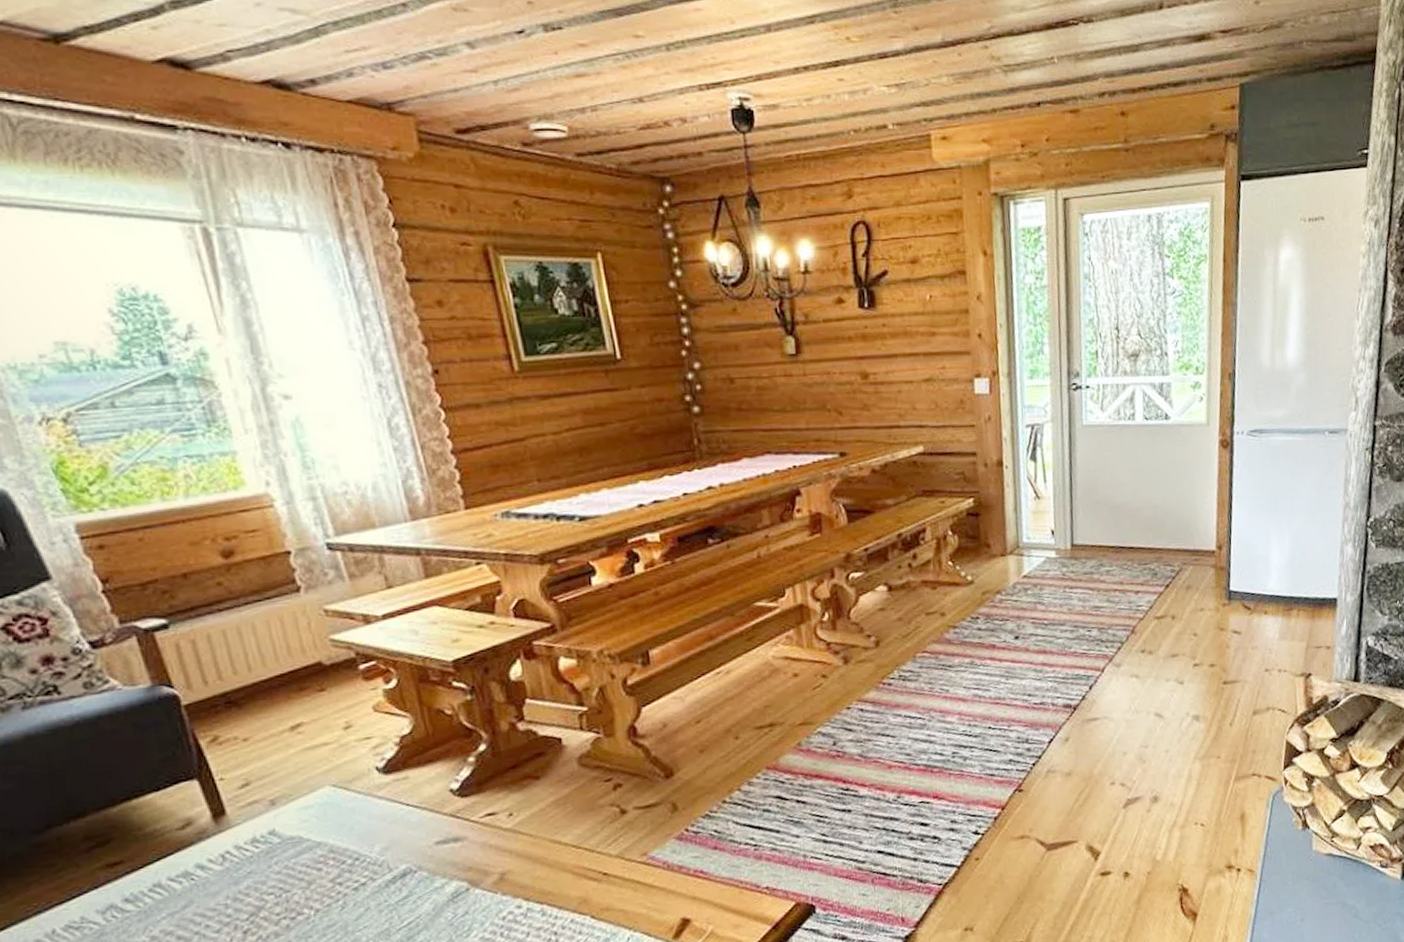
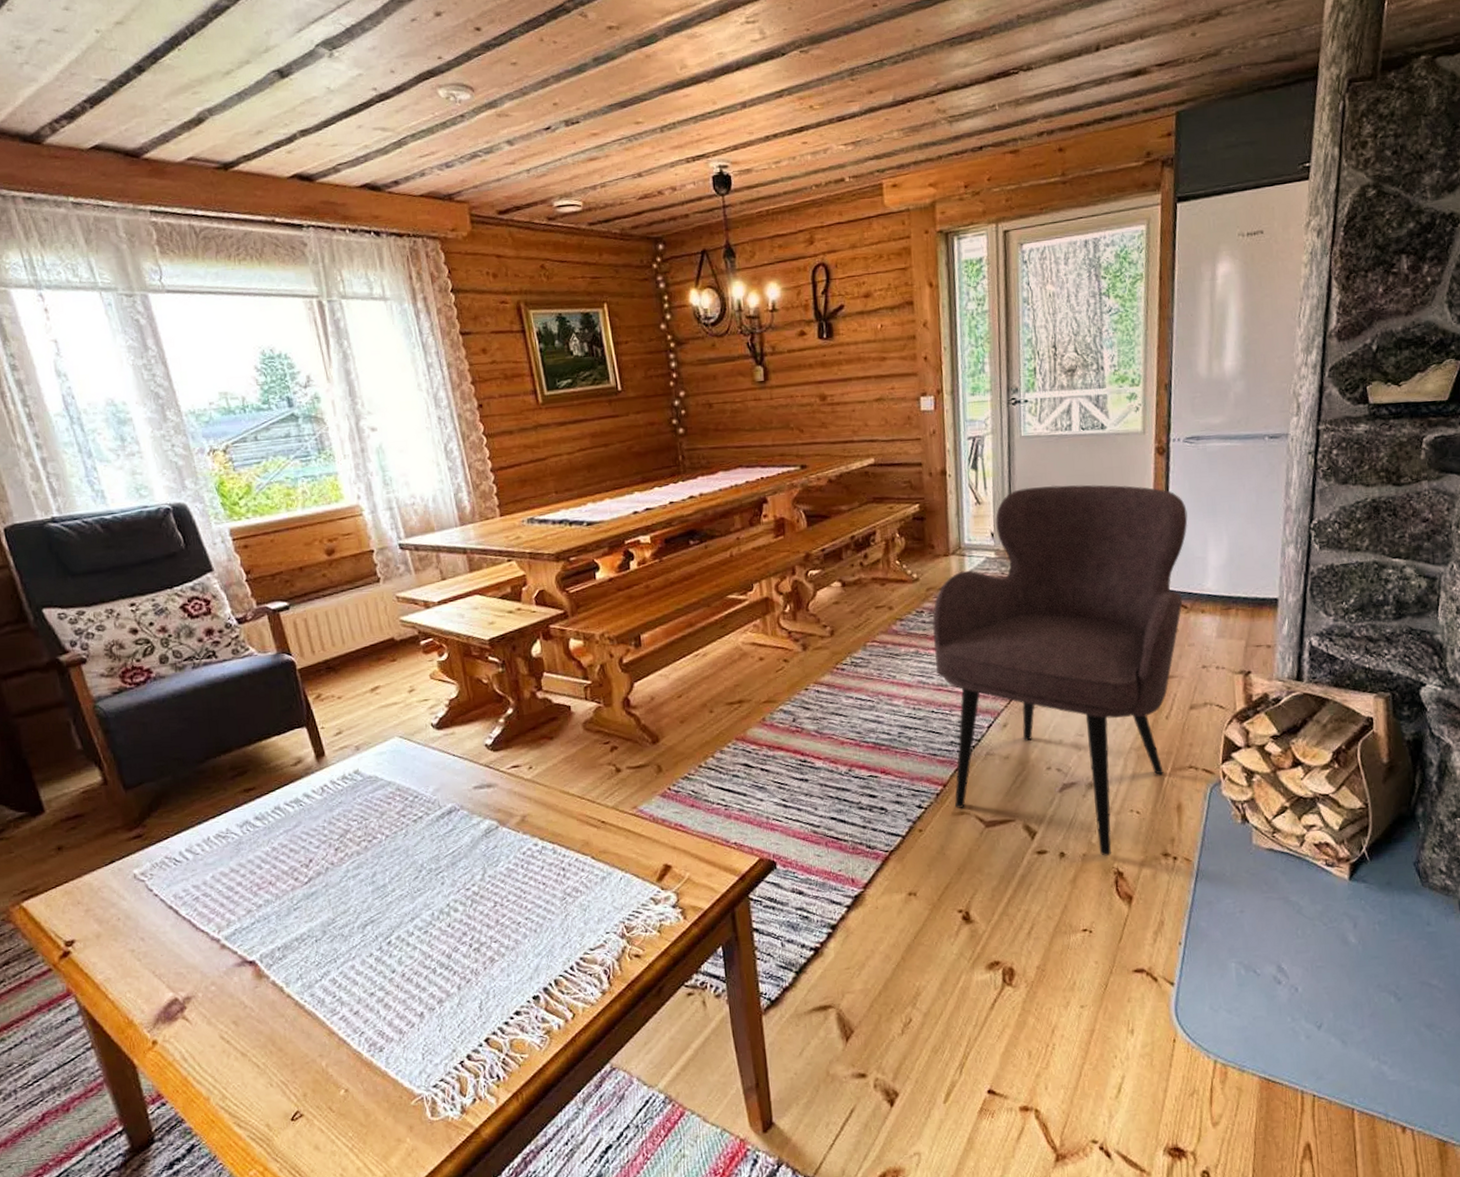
armchair: none [988,479,1251,873] -> present [932,485,1188,856]

